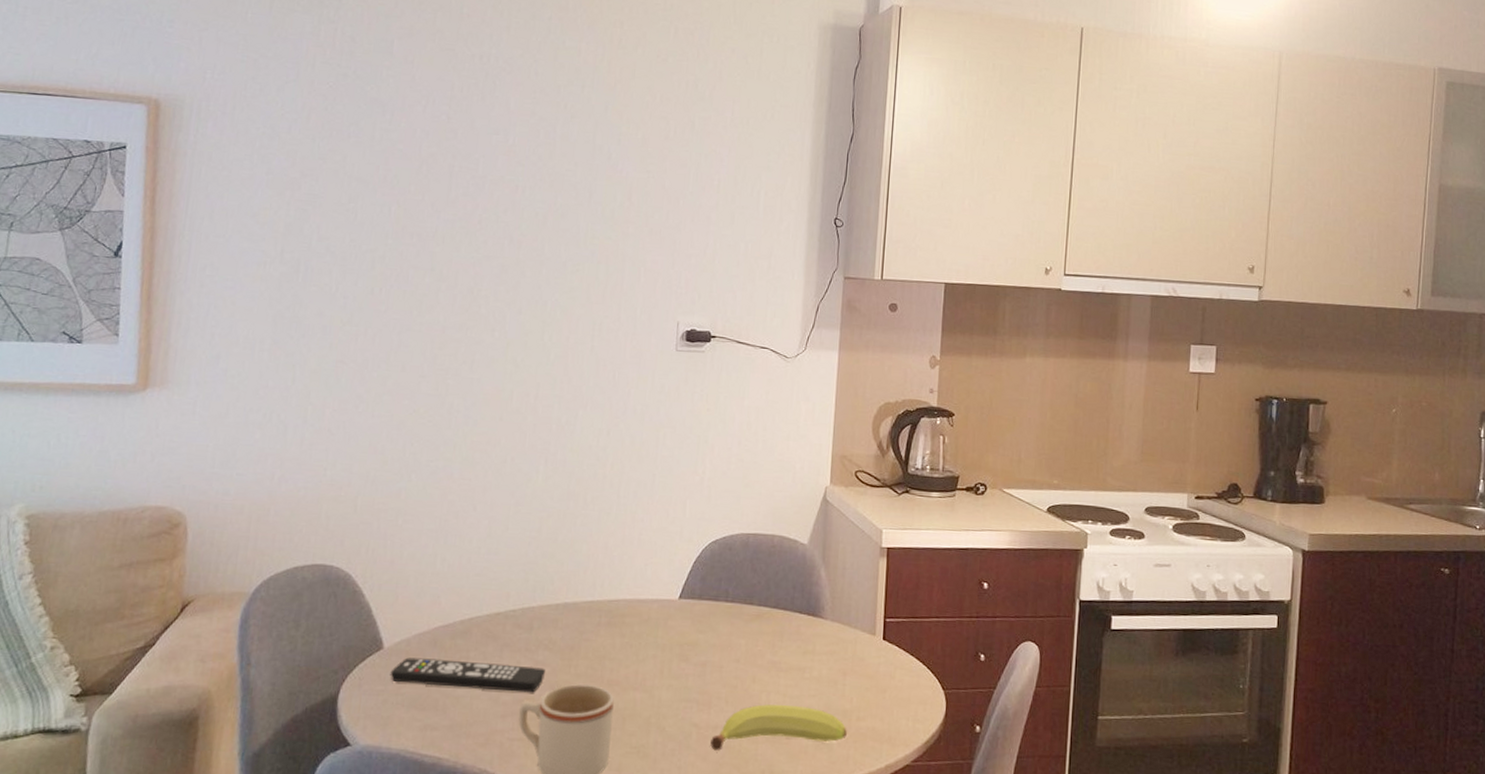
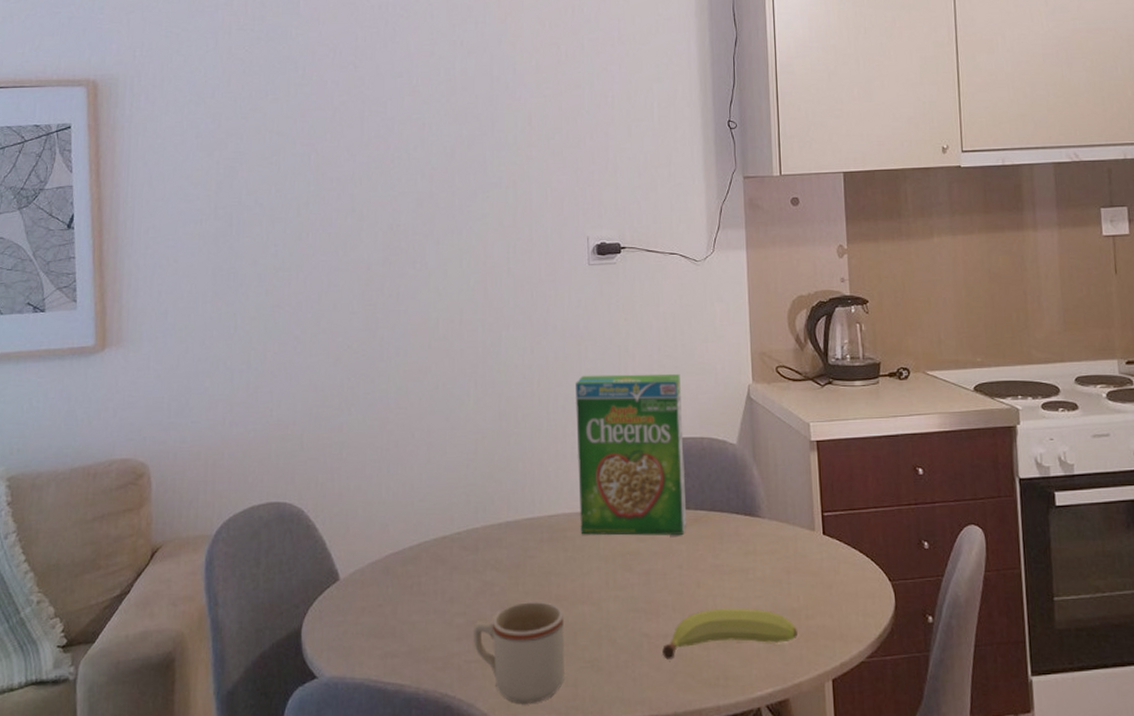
remote control: present [390,657,545,693] -> none [348,586,494,614]
cereal box: none [640,462,758,630] -> present [576,373,687,536]

